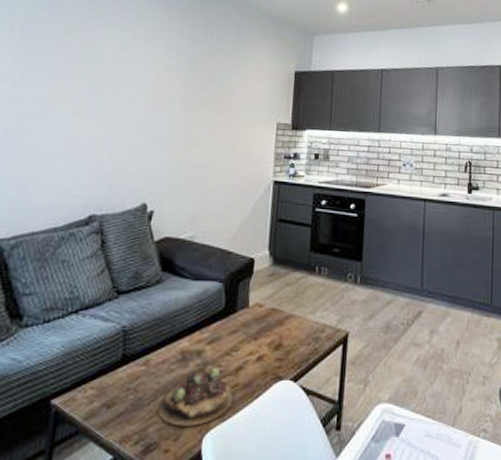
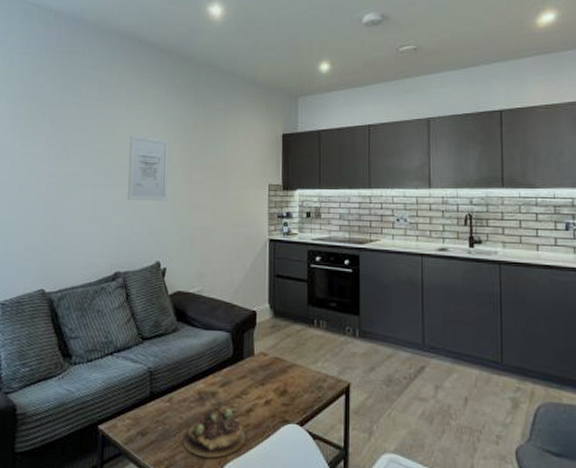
wall art: none [112,58,169,135] -> present [127,134,170,201]

